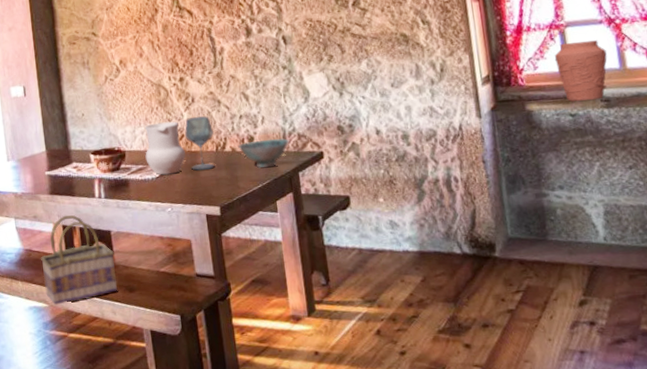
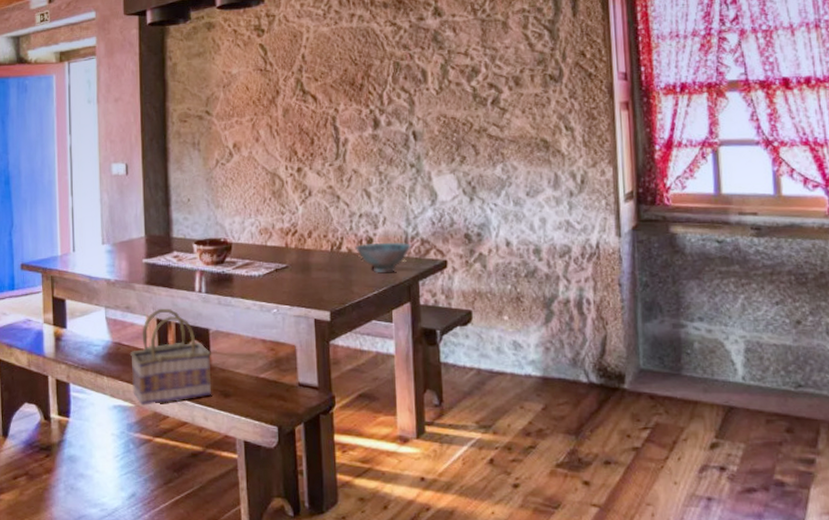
ceramic pitcher: present [145,121,186,176] -> none [253,214,297,274]
wine glass: present [185,116,214,171] -> none [299,212,330,270]
vase: present [554,40,608,102] -> none [704,162,762,228]

